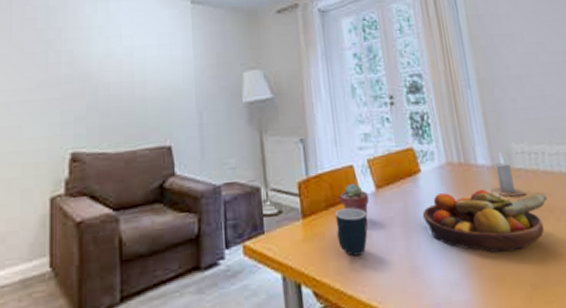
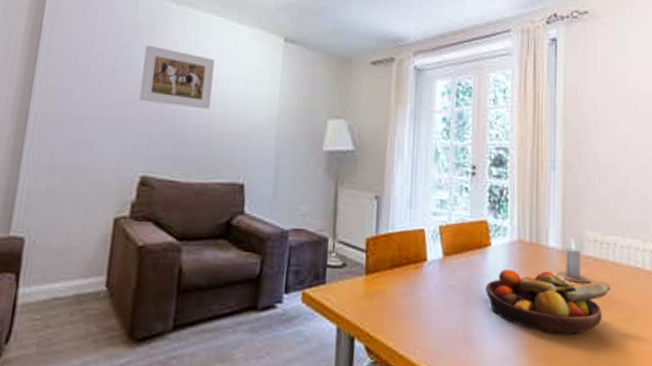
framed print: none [61,25,129,81] -> present [139,44,215,110]
mug: present [335,208,368,257] -> none [397,271,429,318]
potted succulent: present [339,183,369,221] -> none [405,246,434,286]

